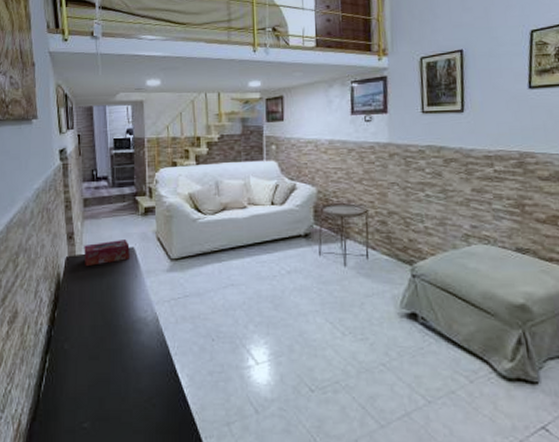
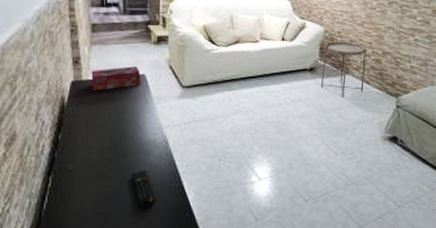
remote control: none [123,351,148,394] -> present [131,171,156,209]

